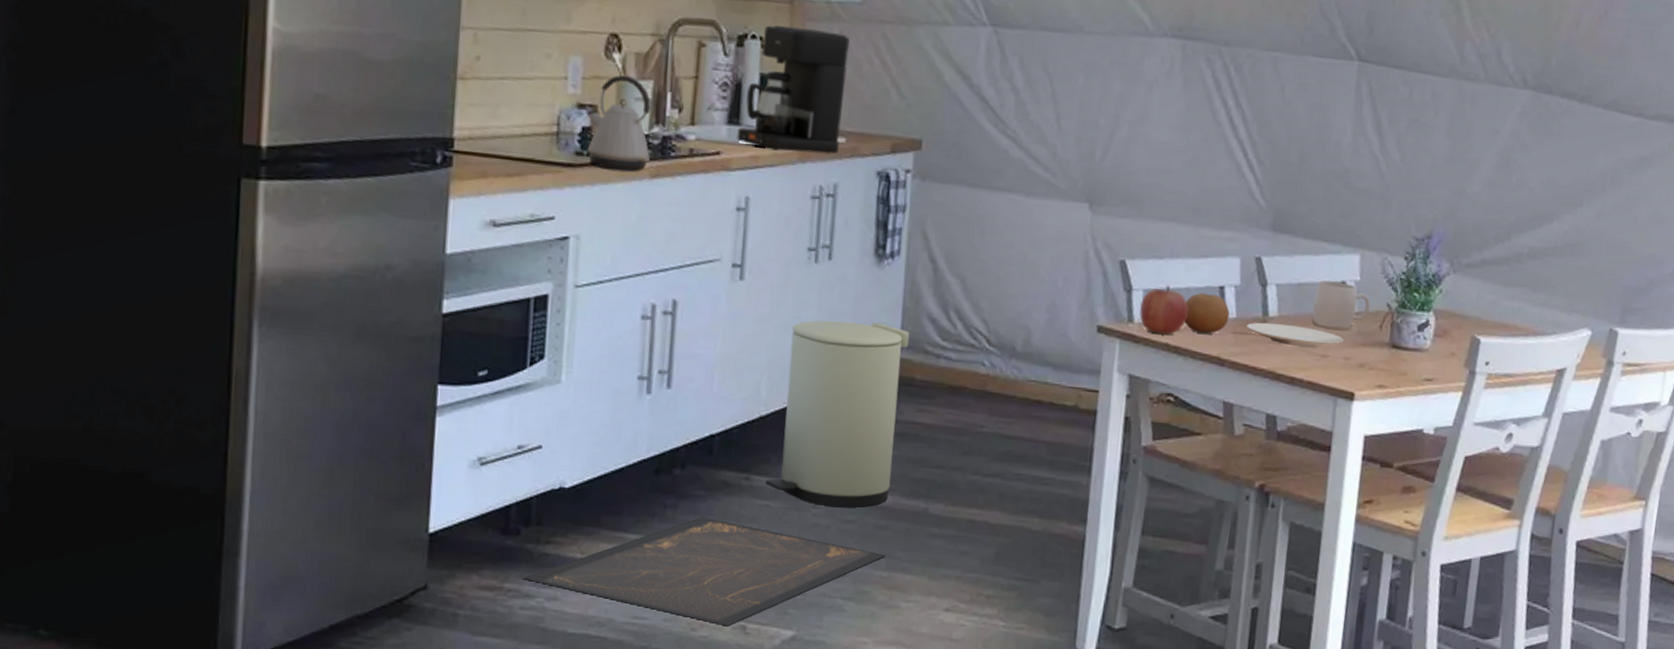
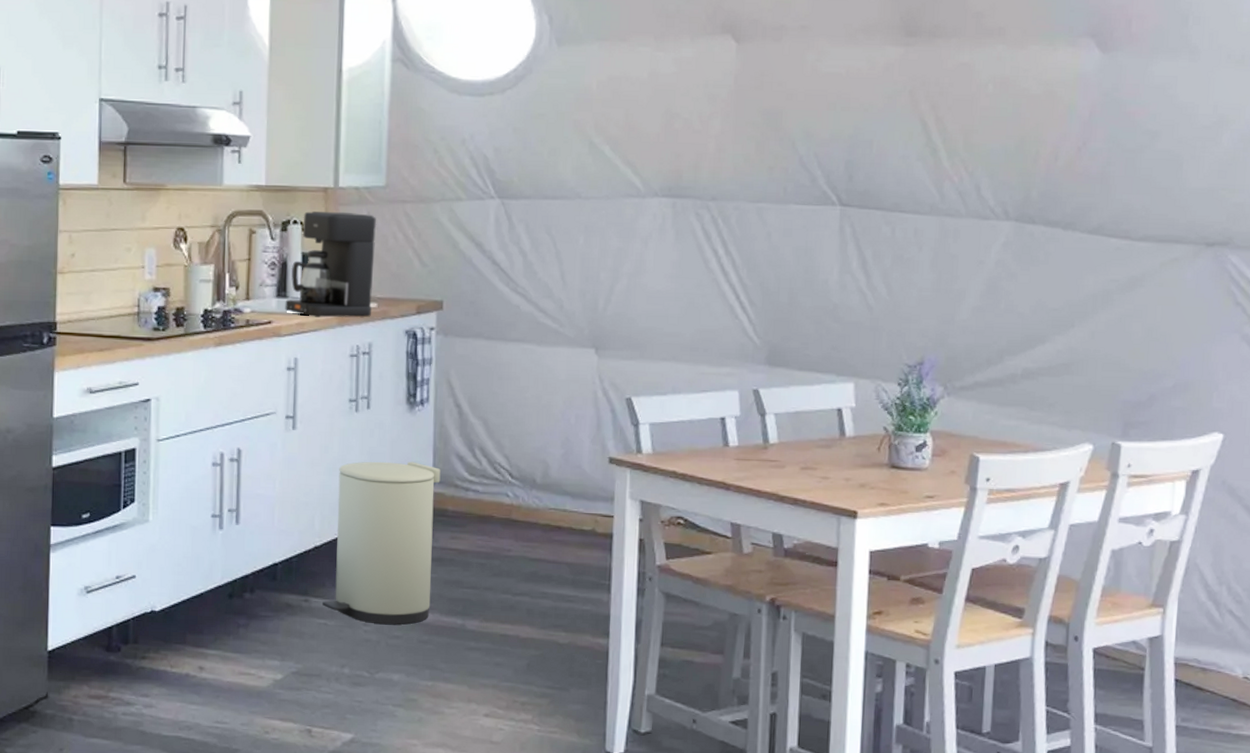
doormat: present [522,516,887,627] -> none [124,634,430,730]
kettle: present [587,74,651,173] -> none [162,261,215,343]
fruit: present [1139,285,1188,335] -> none [647,418,692,463]
fruit: present [1184,292,1230,334] -> none [689,424,732,461]
plate: present [1246,322,1344,348] -> none [748,449,843,471]
mug: present [1312,280,1371,331] -> none [811,408,867,454]

